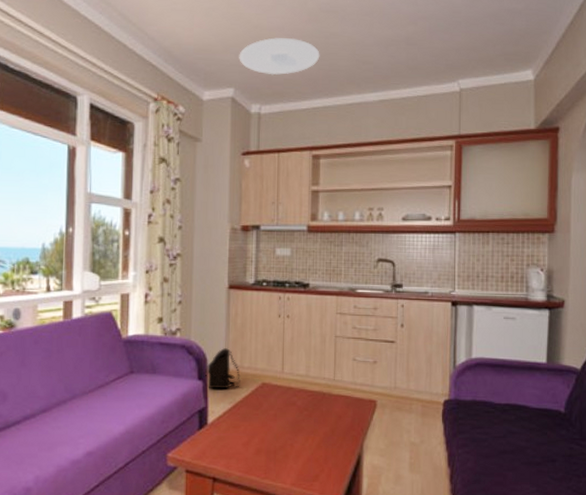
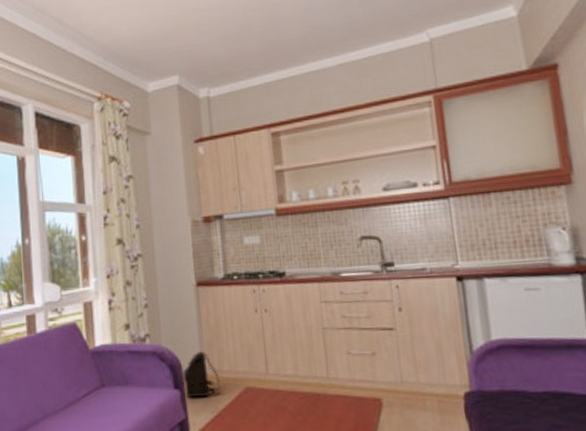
ceiling light: present [239,38,320,76] -> none [180,14,267,56]

